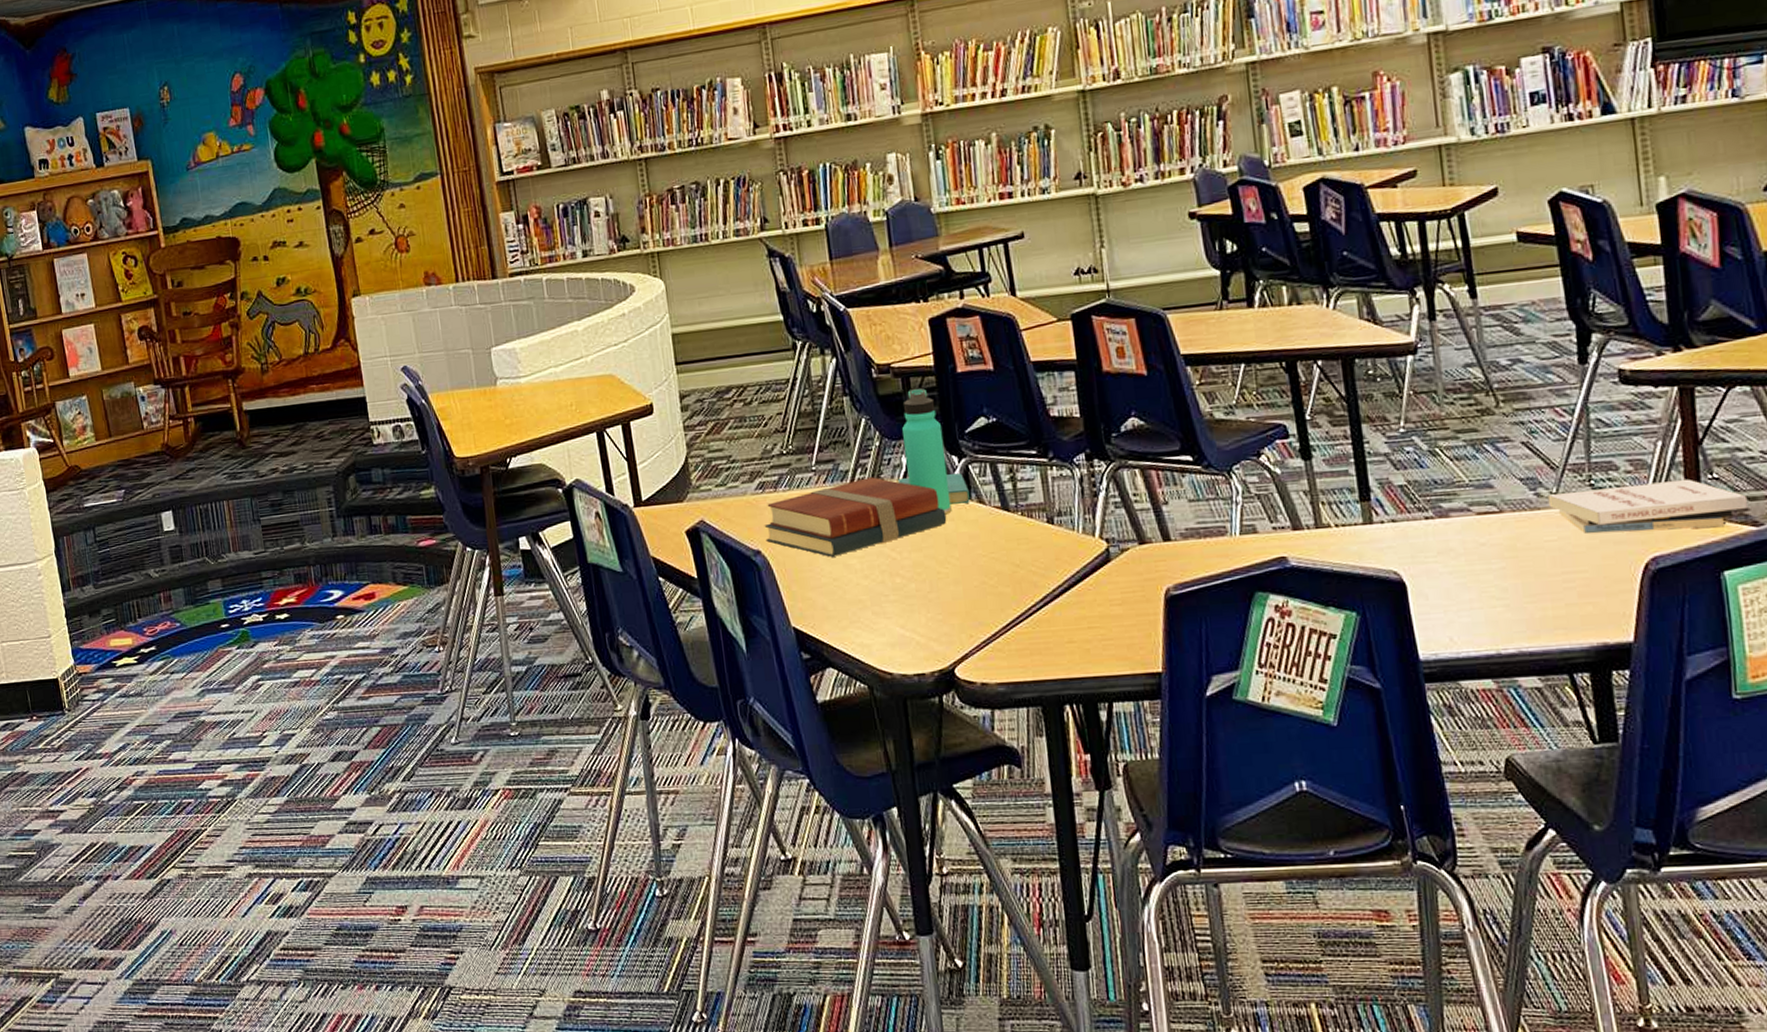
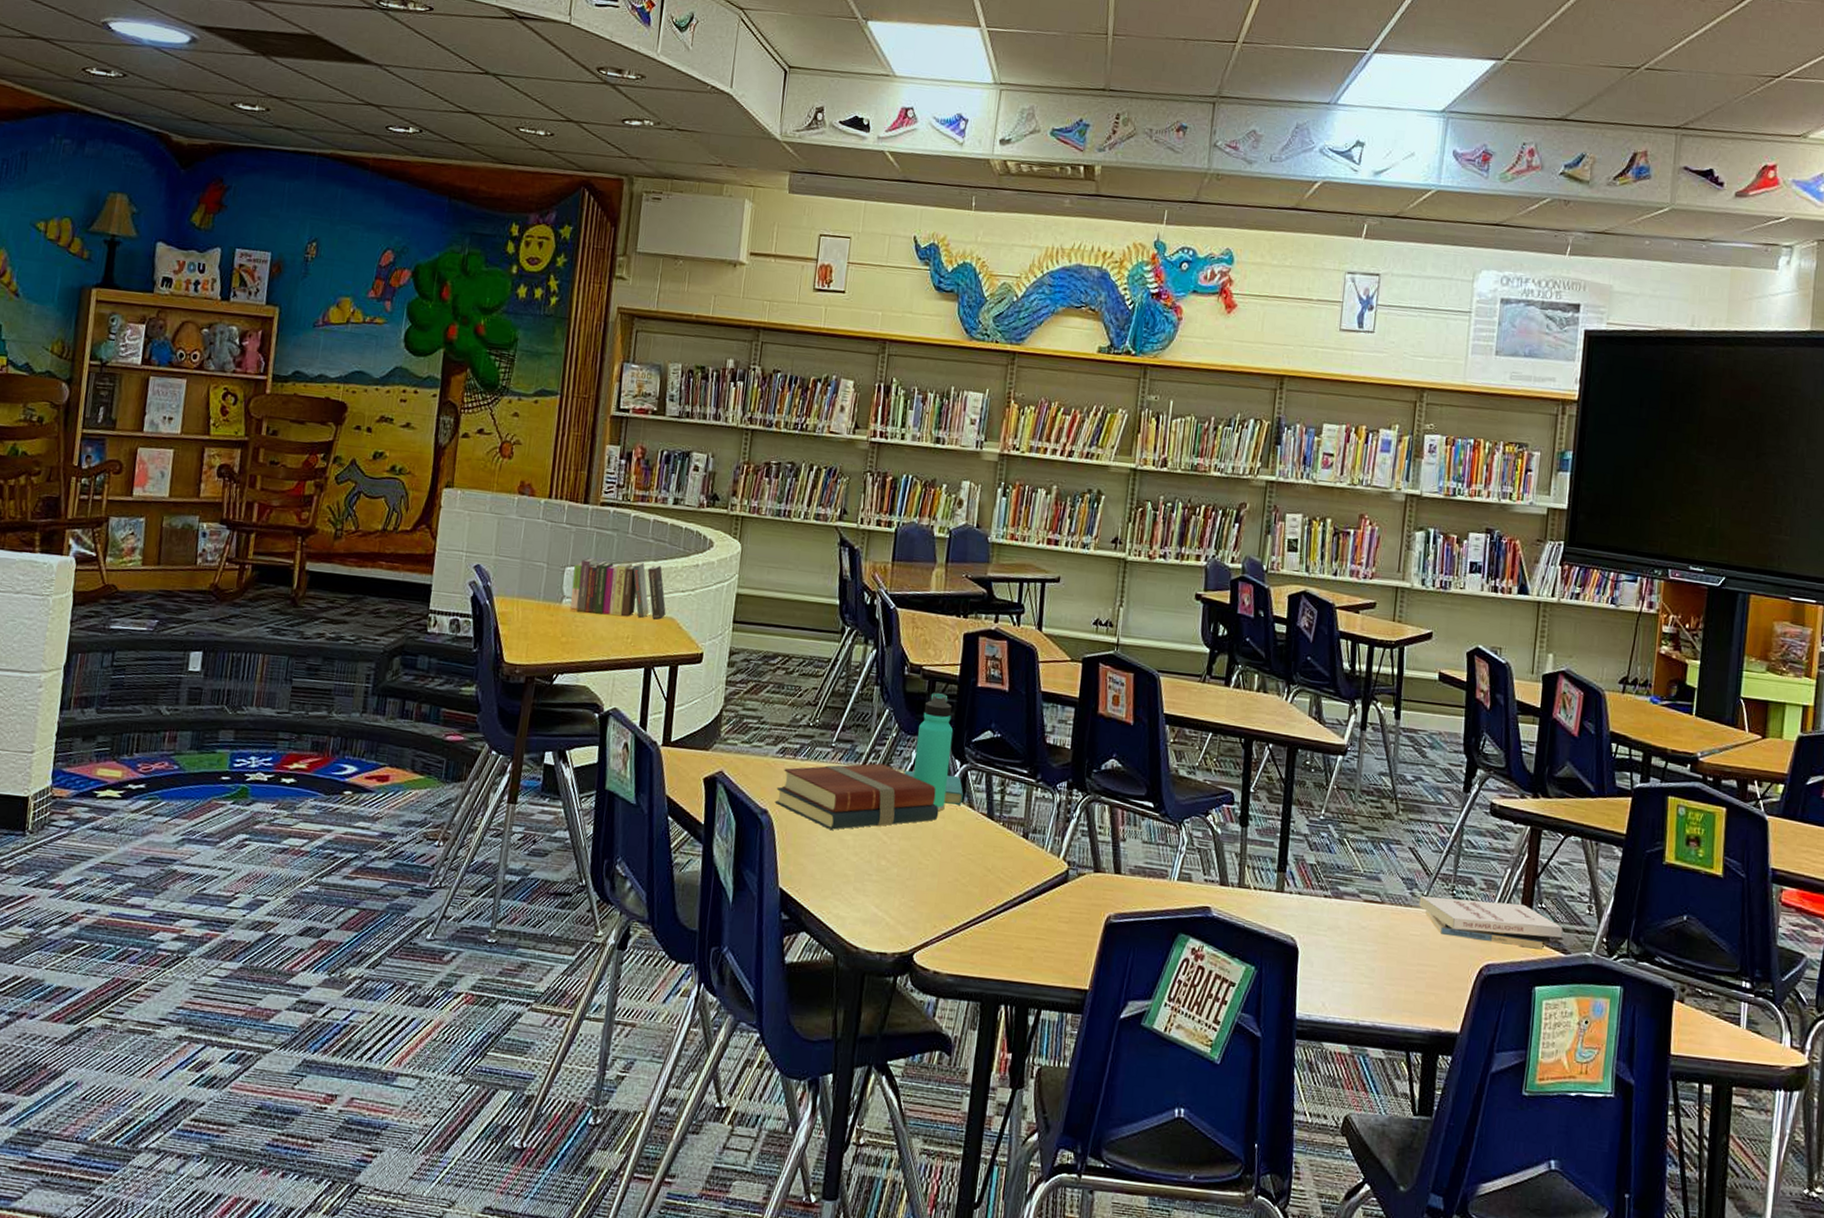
books: none [499,323,604,392] -> present [570,557,666,621]

